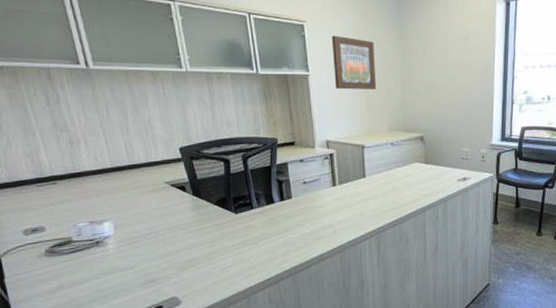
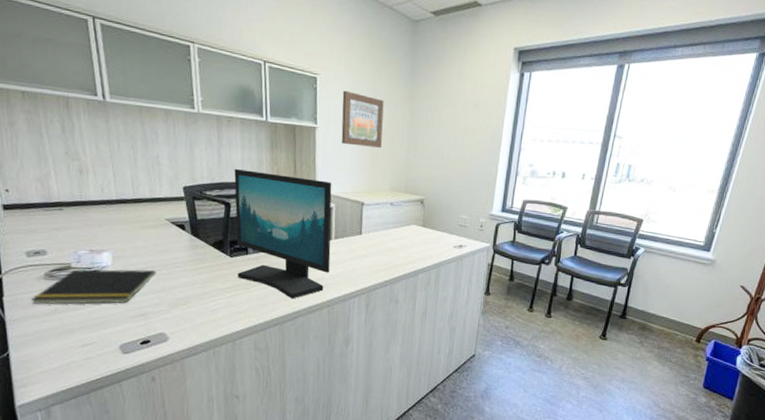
notepad: none [33,235,161,283] -> present [30,269,156,305]
computer monitor: none [230,124,337,249] -> present [234,168,332,299]

